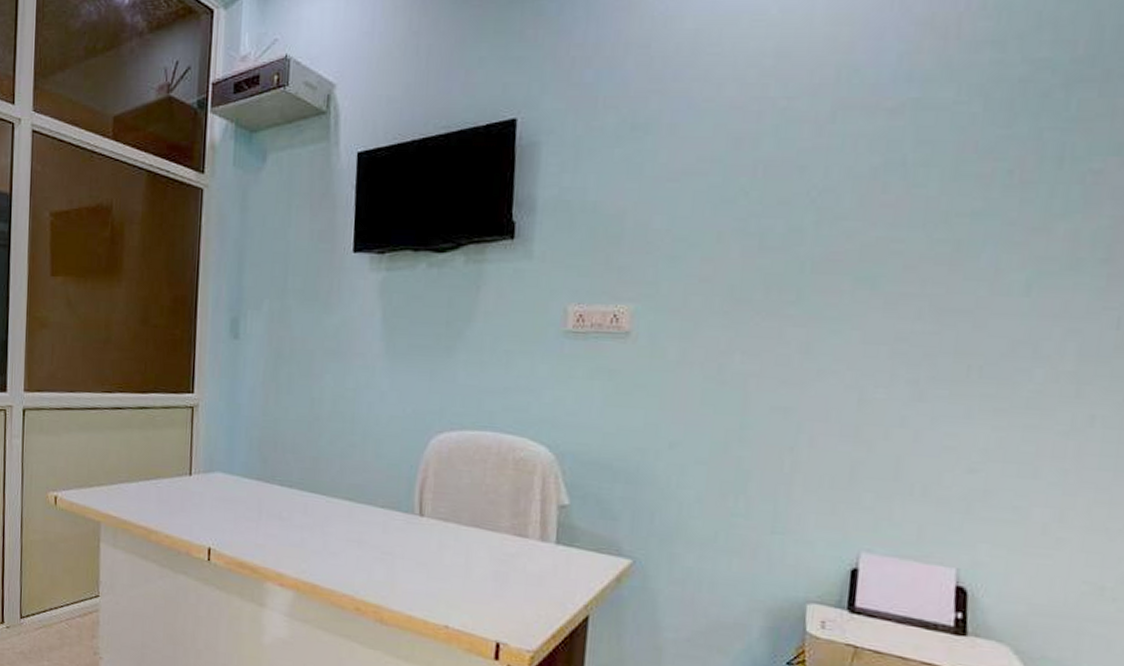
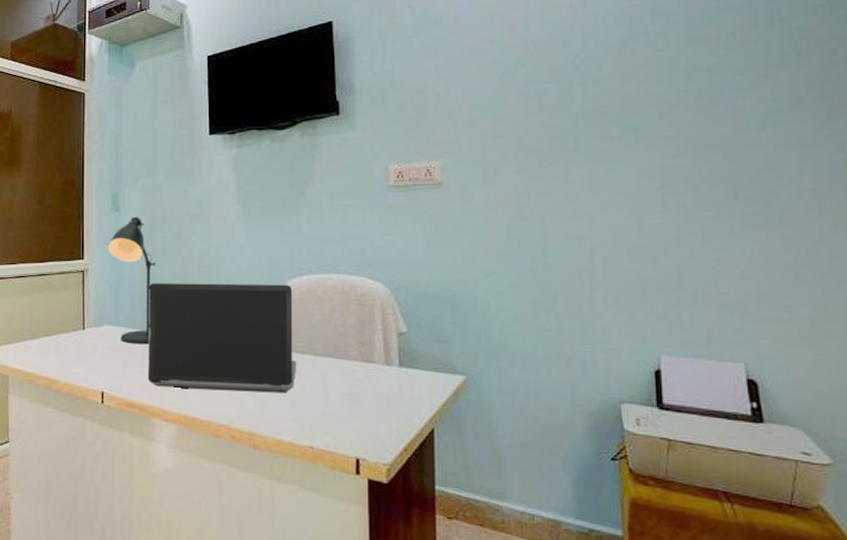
desk lamp: none [223,346,279,498] -> present [107,216,155,345]
laptop computer: none [262,426,440,564] -> present [147,283,297,392]

